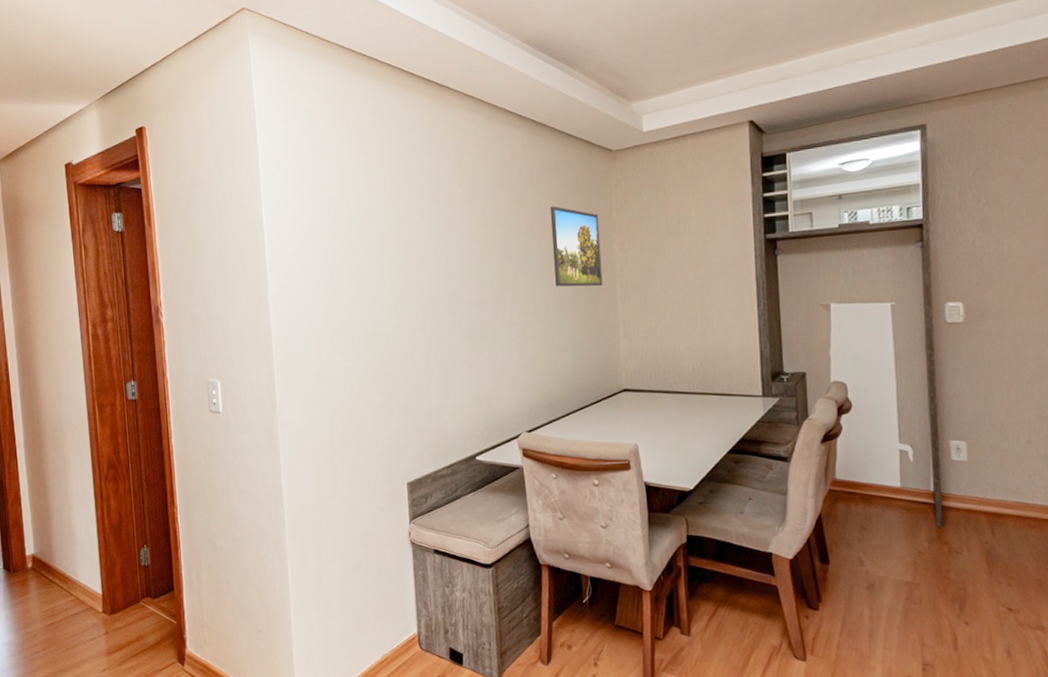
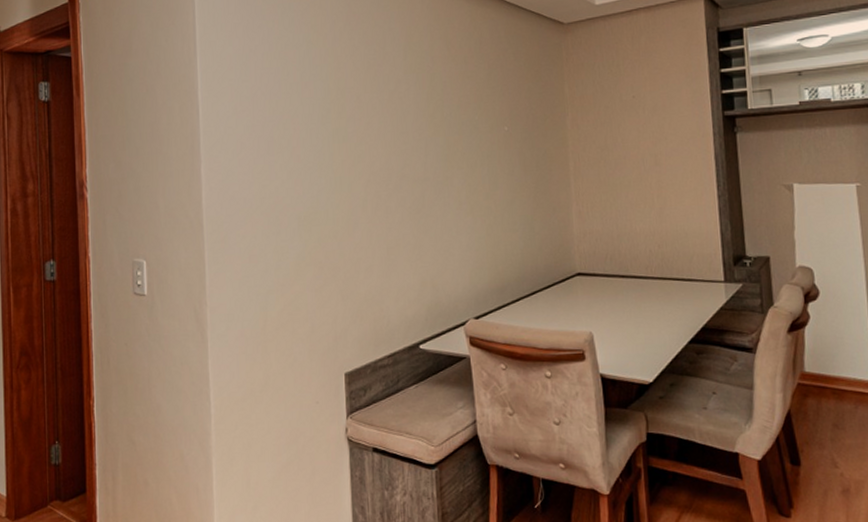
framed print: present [550,206,603,287] -> none [499,79,555,164]

